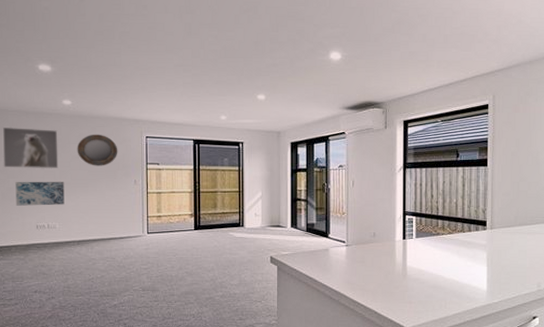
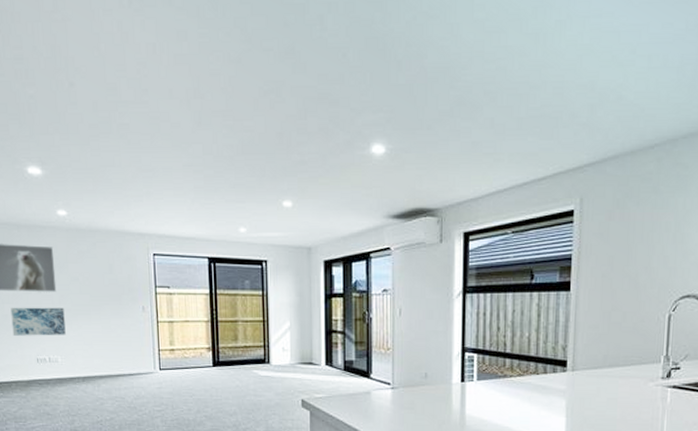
home mirror: present [77,134,118,166] -> none [76,251,123,290]

